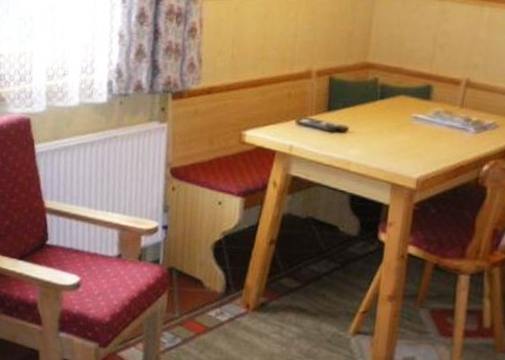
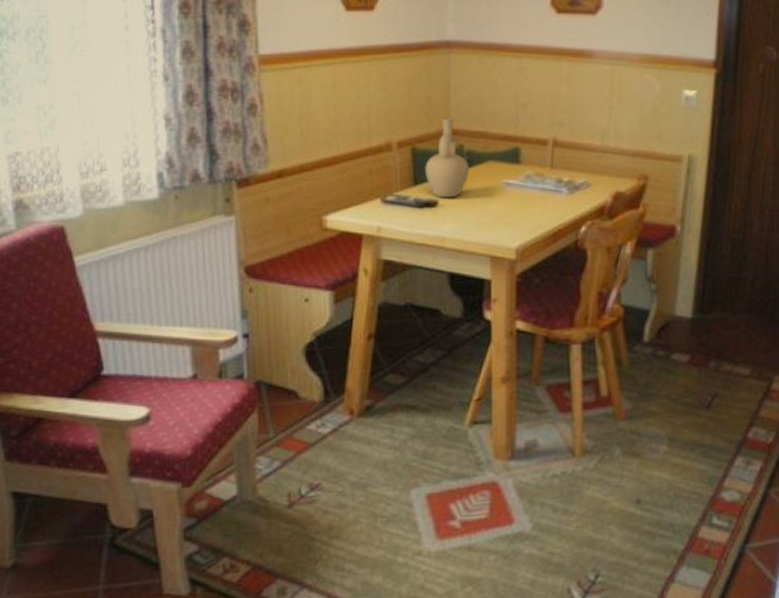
vase: none [339,52,382,126] -> present [425,118,470,198]

